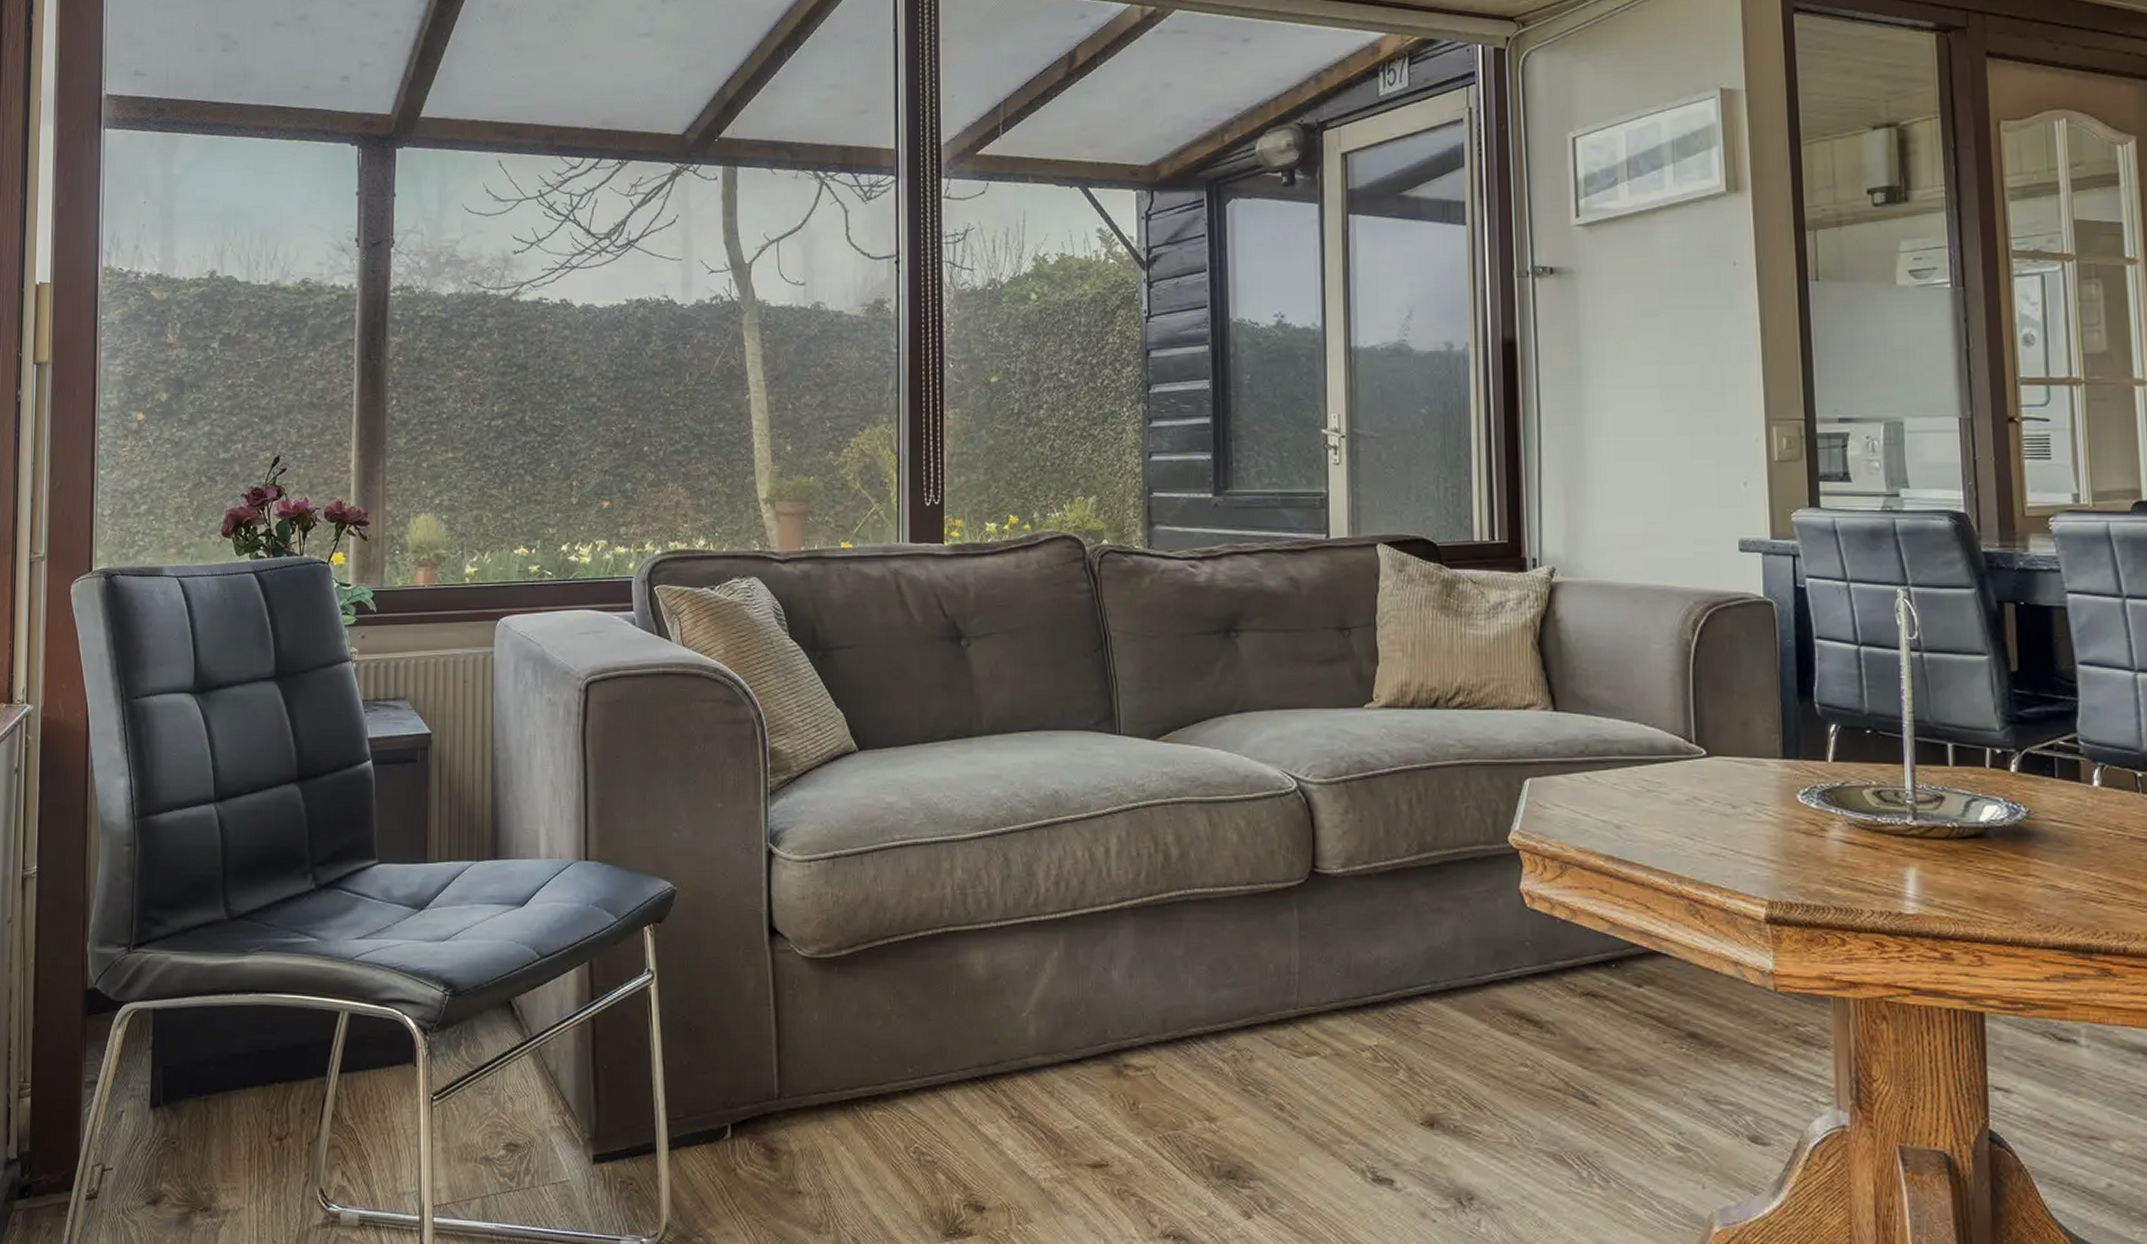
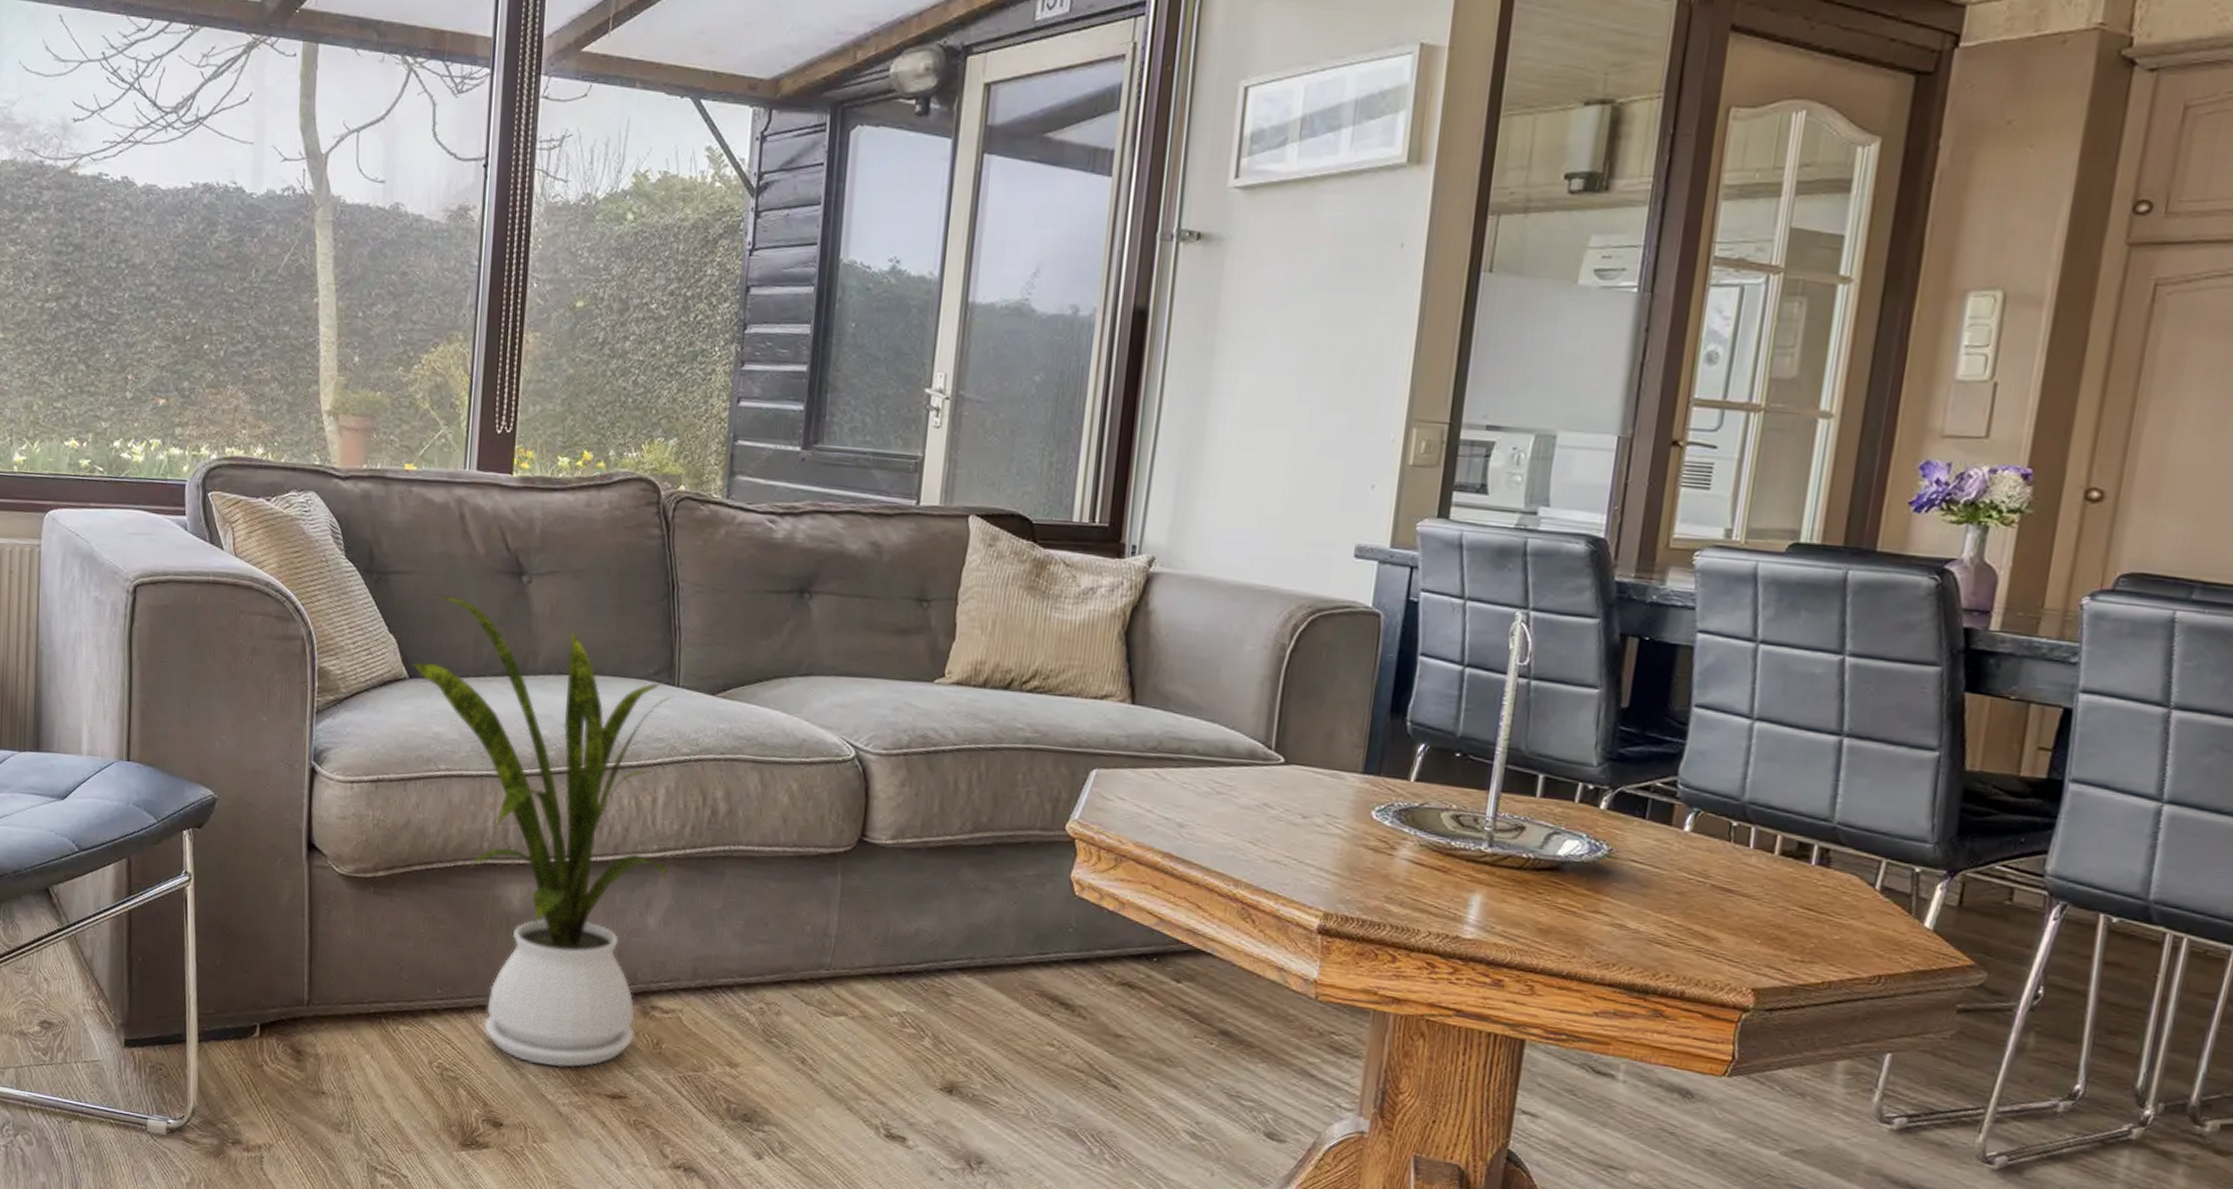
house plant: none [860,664,1128,1140] -> present [412,593,671,1068]

